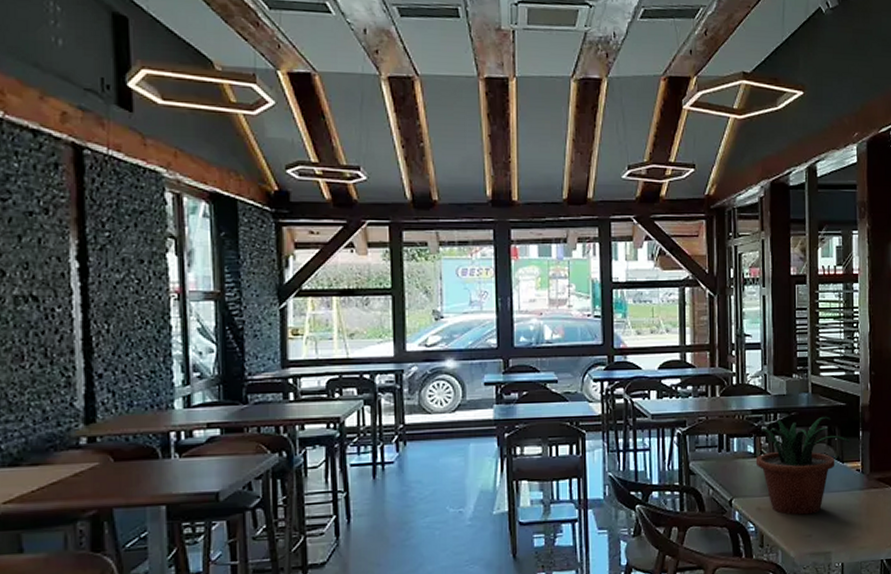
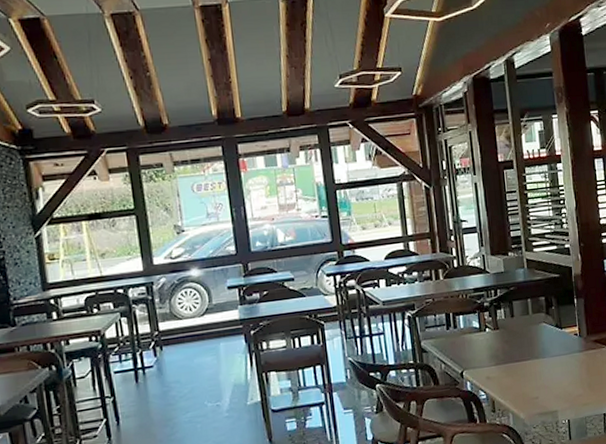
potted plant: present [755,416,850,515] -> none [481,288,566,381]

